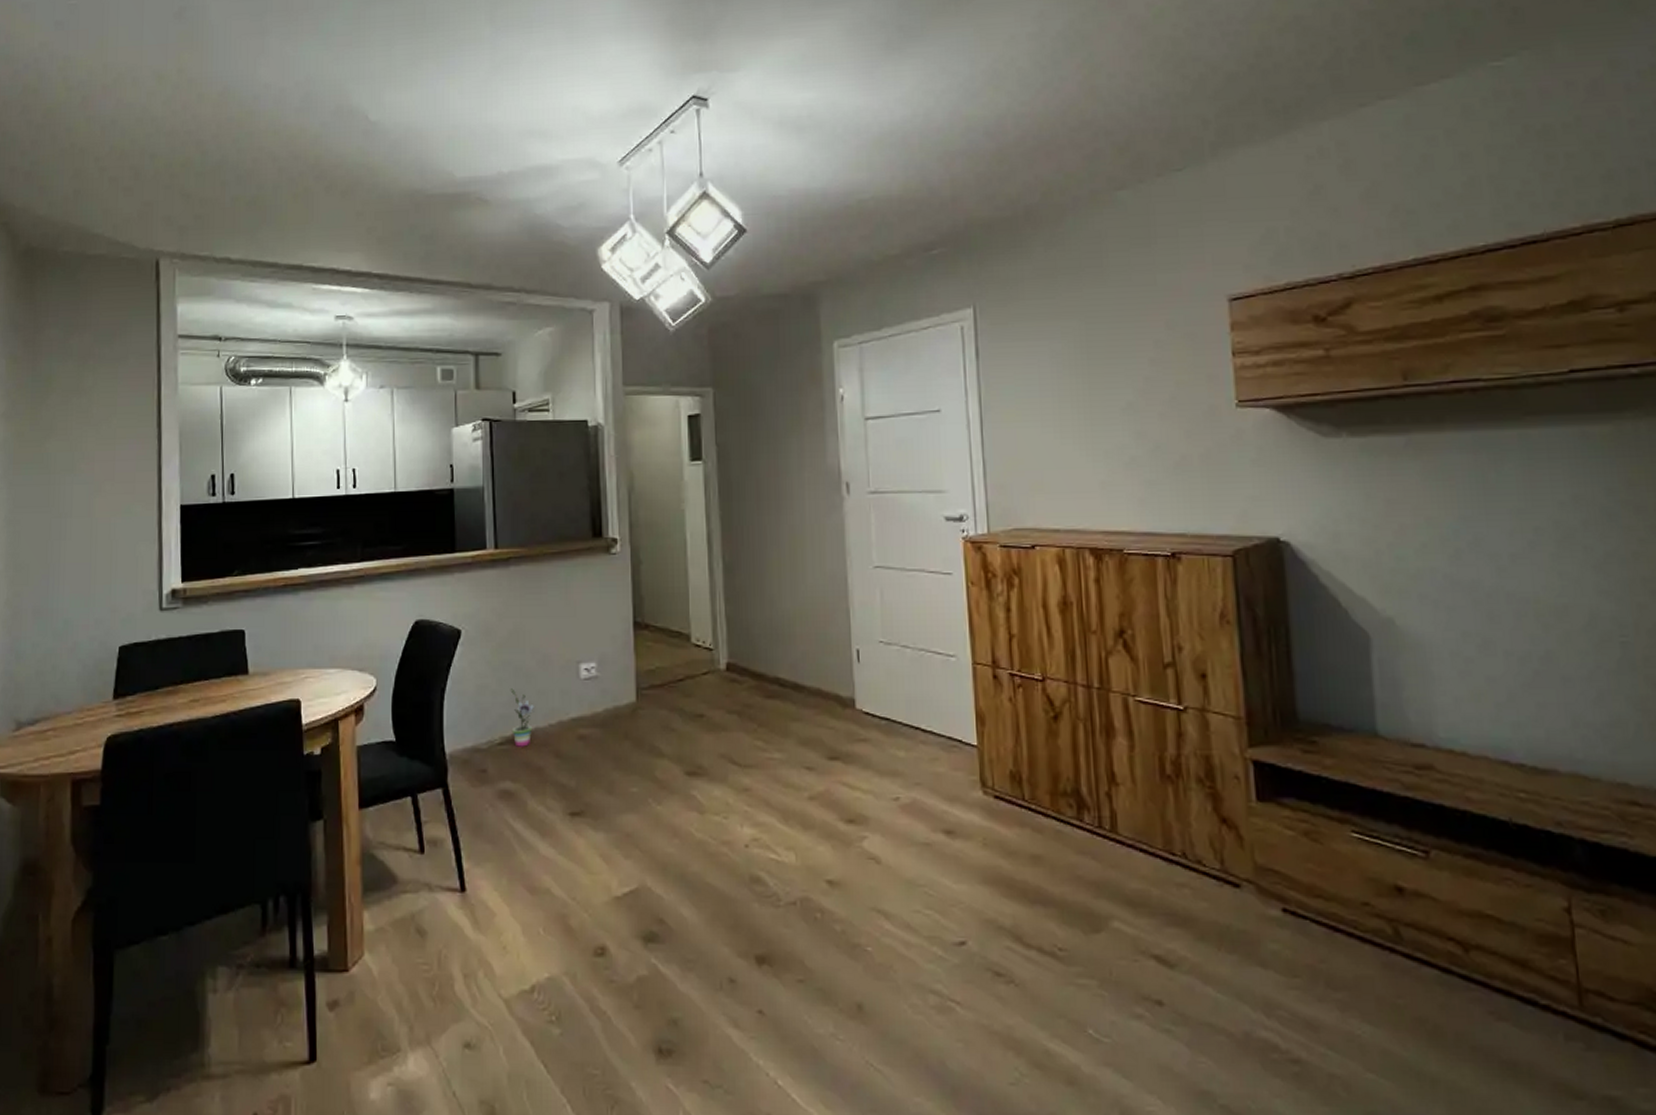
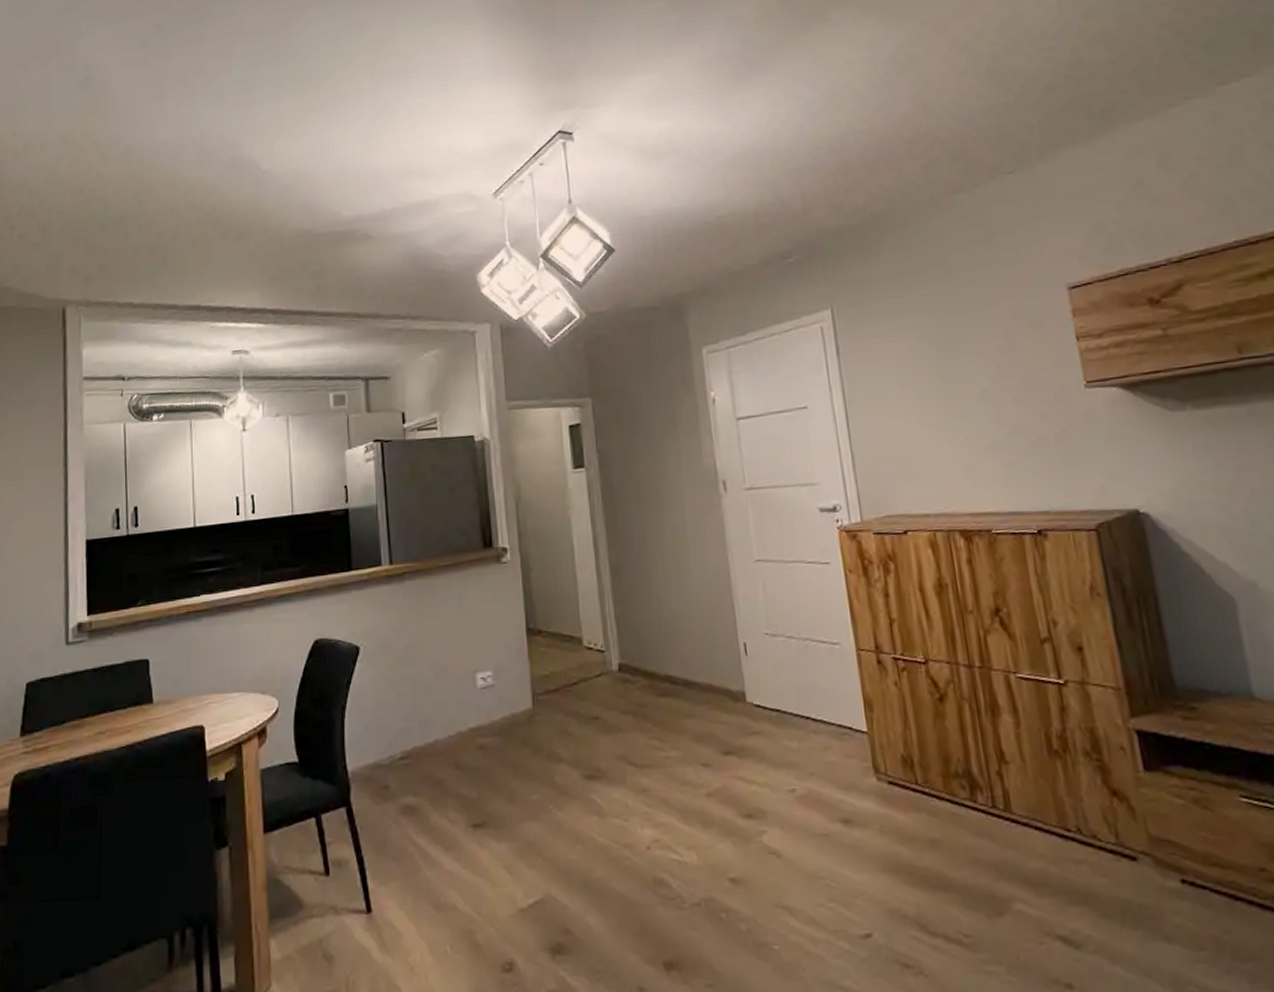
potted plant: present [510,688,534,747] -> none [409,702,434,761]

